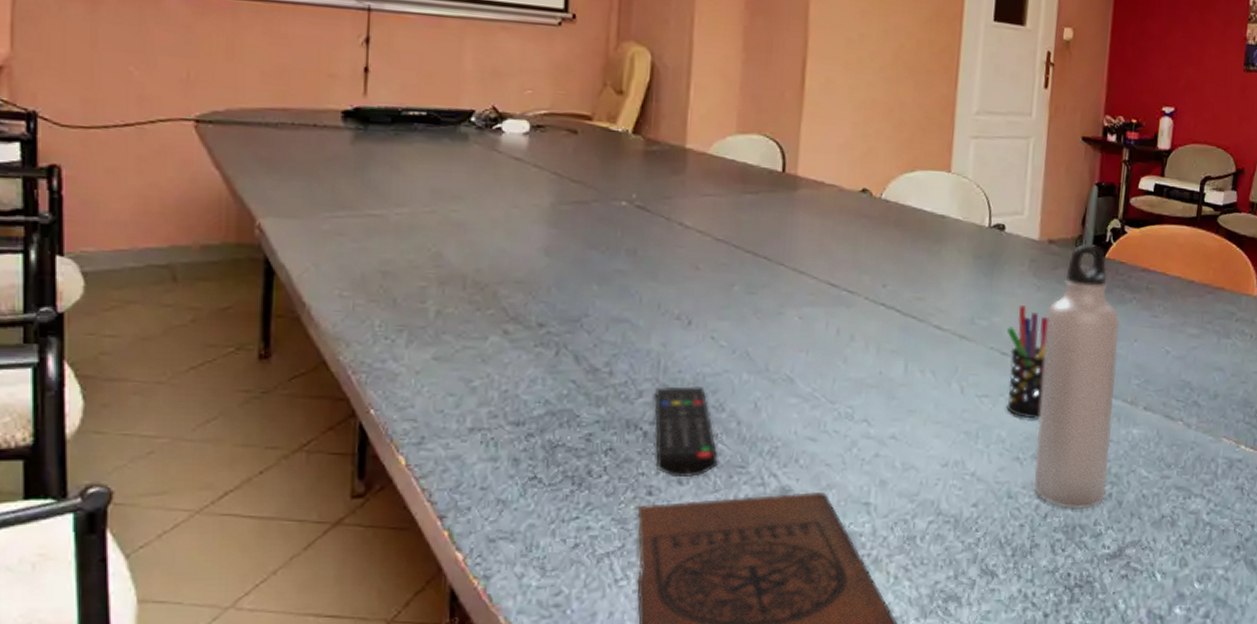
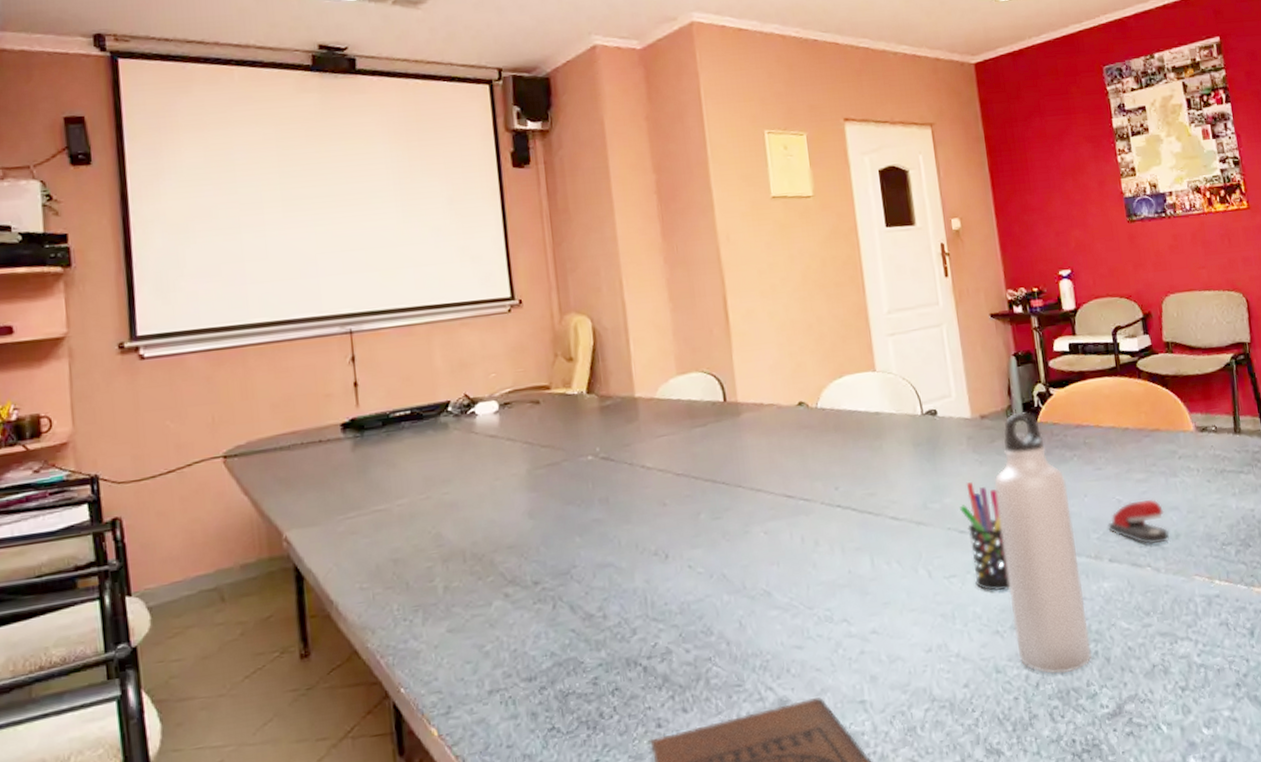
remote control: present [654,386,718,477] -> none [647,615,716,706]
stapler: none [1150,354,1209,401] -> present [1107,498,1169,545]

